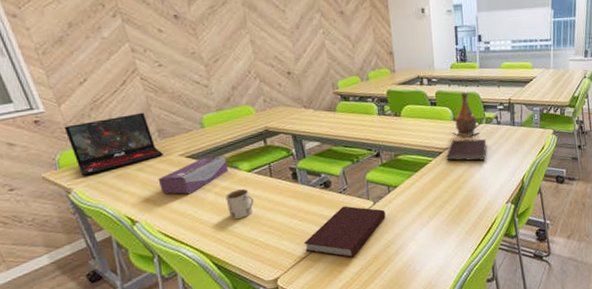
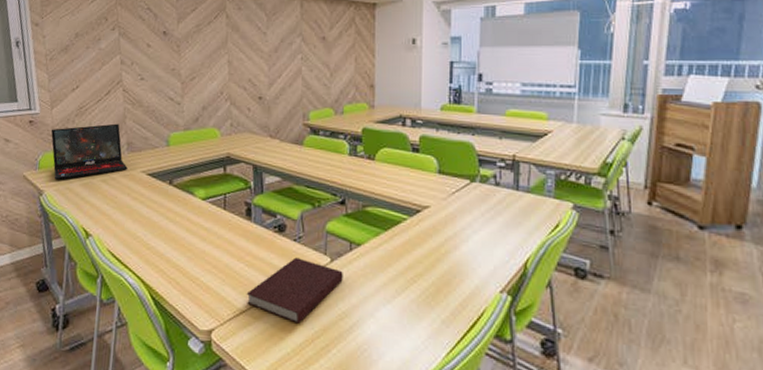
tissue box: present [158,157,228,194] -> none [117,178,184,214]
mug: present [225,189,254,220] -> none [175,218,203,252]
notebook: present [446,139,486,161] -> none [425,197,478,229]
bottle: present [453,91,479,137] -> none [436,139,471,197]

